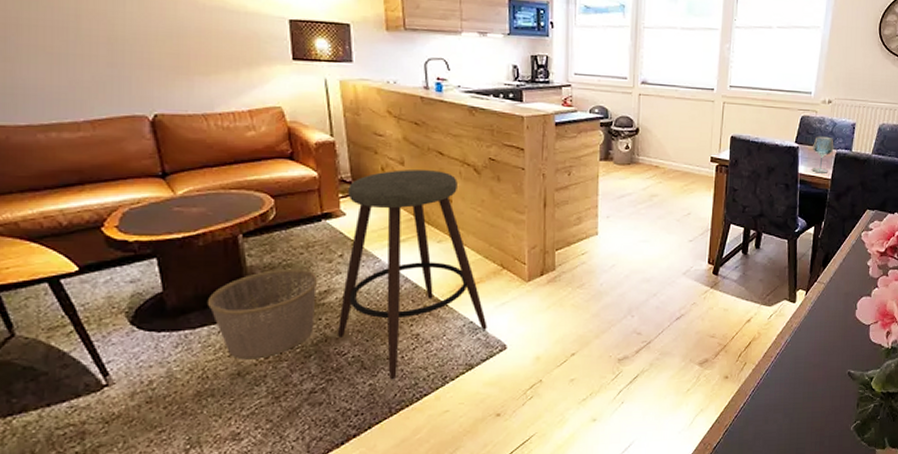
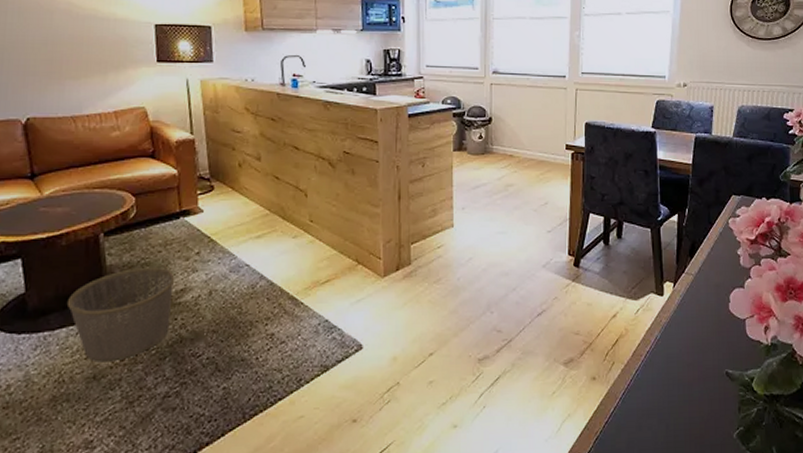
bar stool: present [338,169,487,380] -> none [193,165,343,383]
wine glass: present [812,136,834,173] -> none [671,120,693,158]

